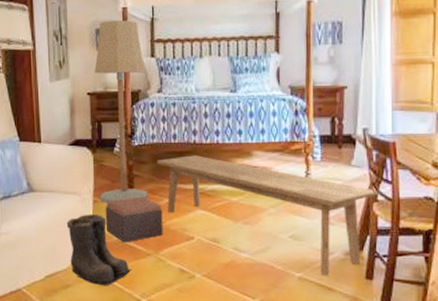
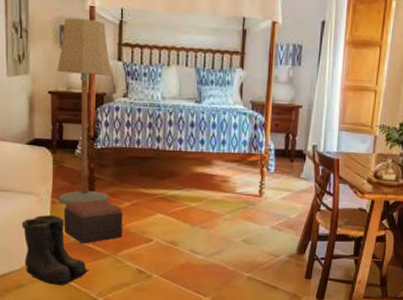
bench: present [156,155,378,276] -> none [119,161,321,276]

